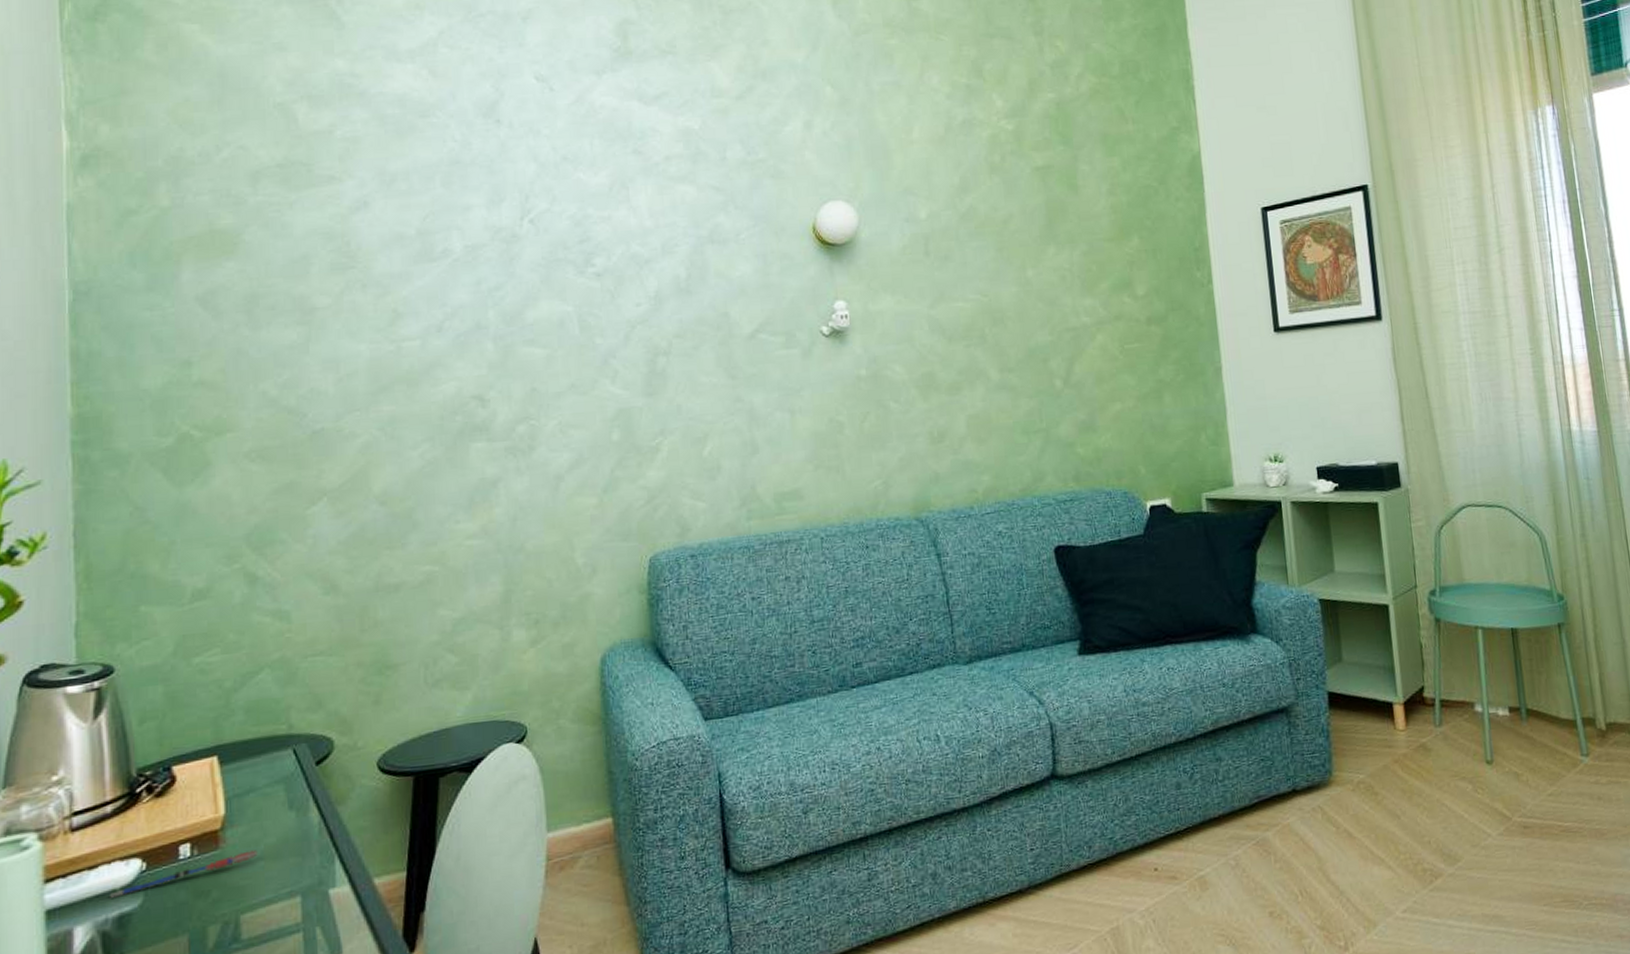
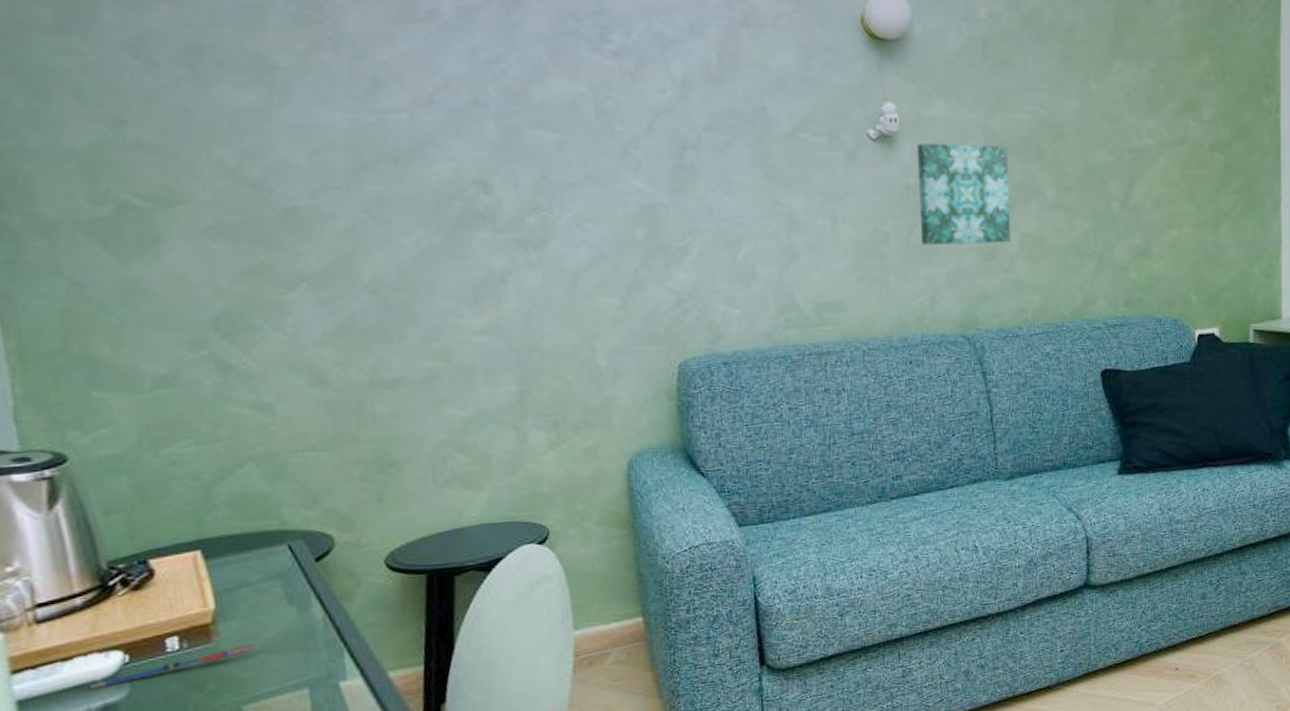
wall art: none [866,333,958,432] -> present [916,142,1010,245]

